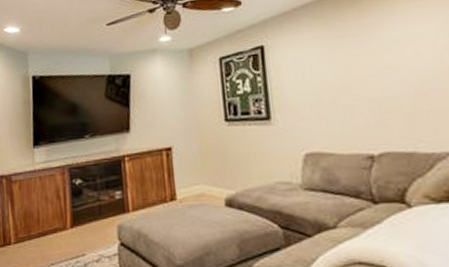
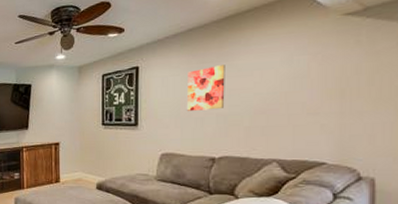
wall art: none [325,38,375,98] -> present [186,65,225,111]

